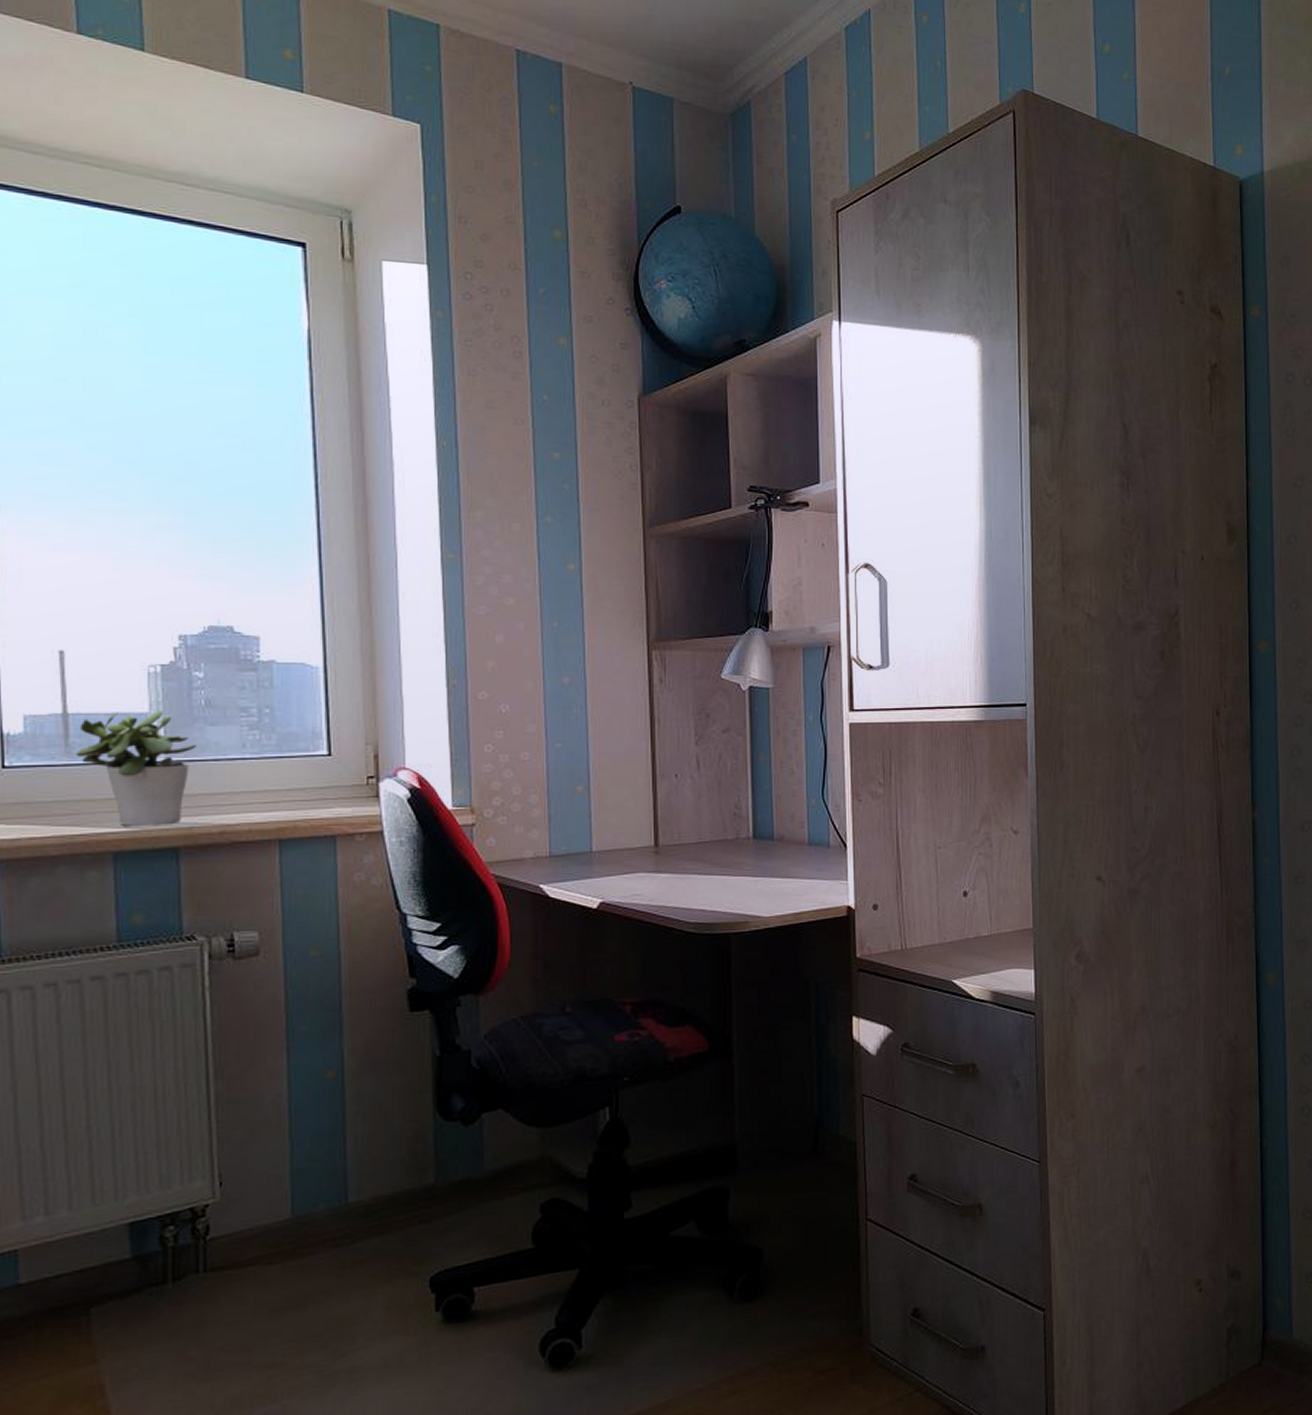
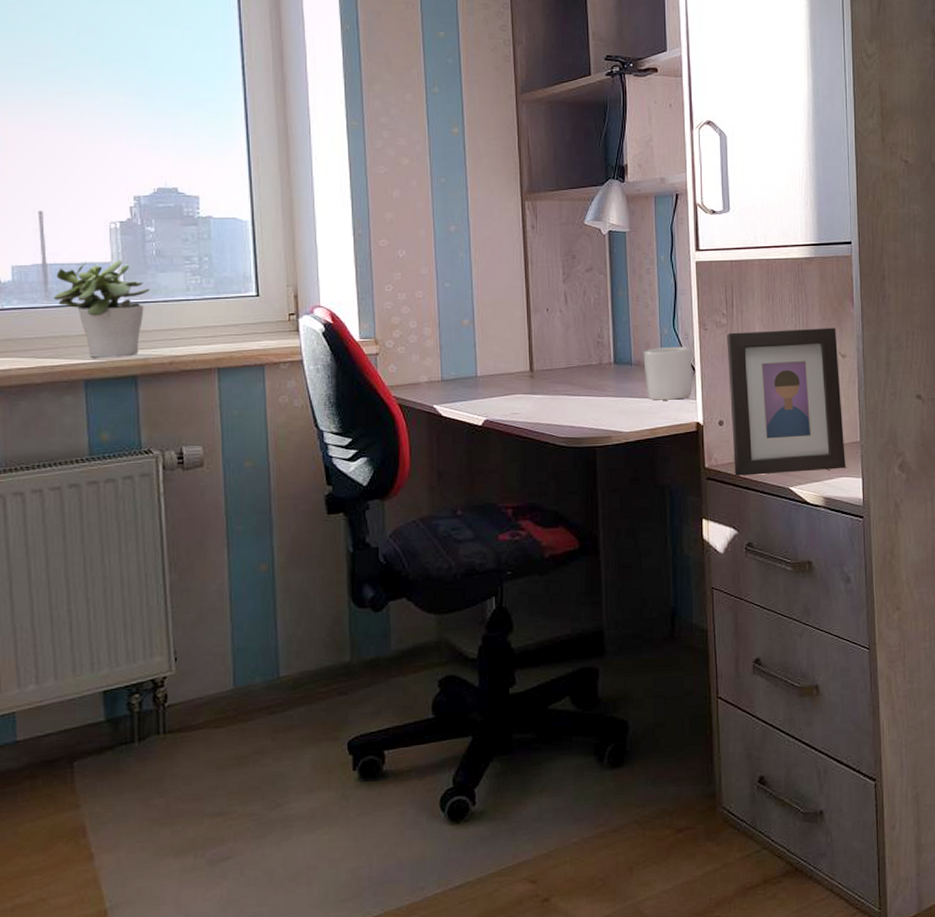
mug: none [787,819,844,881] -> present [643,346,693,401]
picture frame: none [883,800,1016,967] -> present [727,327,846,476]

